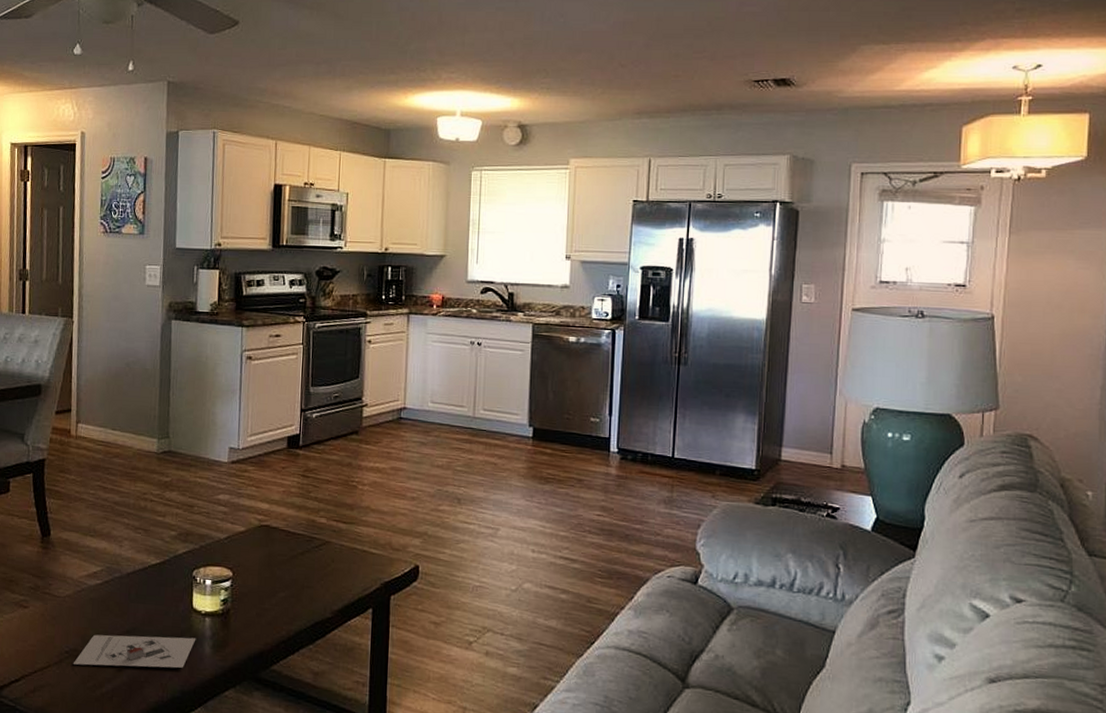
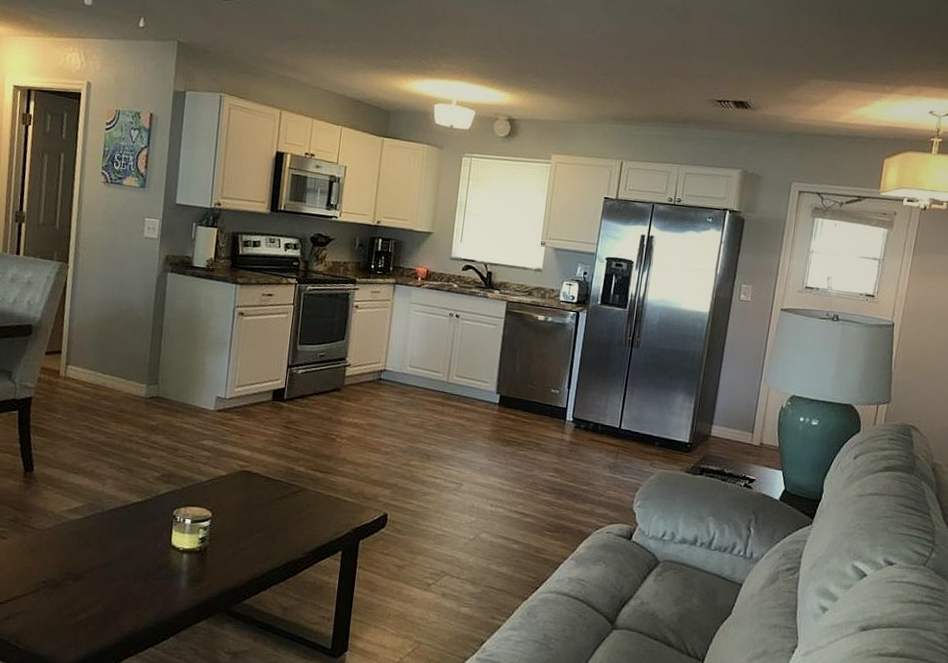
architectural model: present [73,634,196,668] -> none [49,566,173,600]

